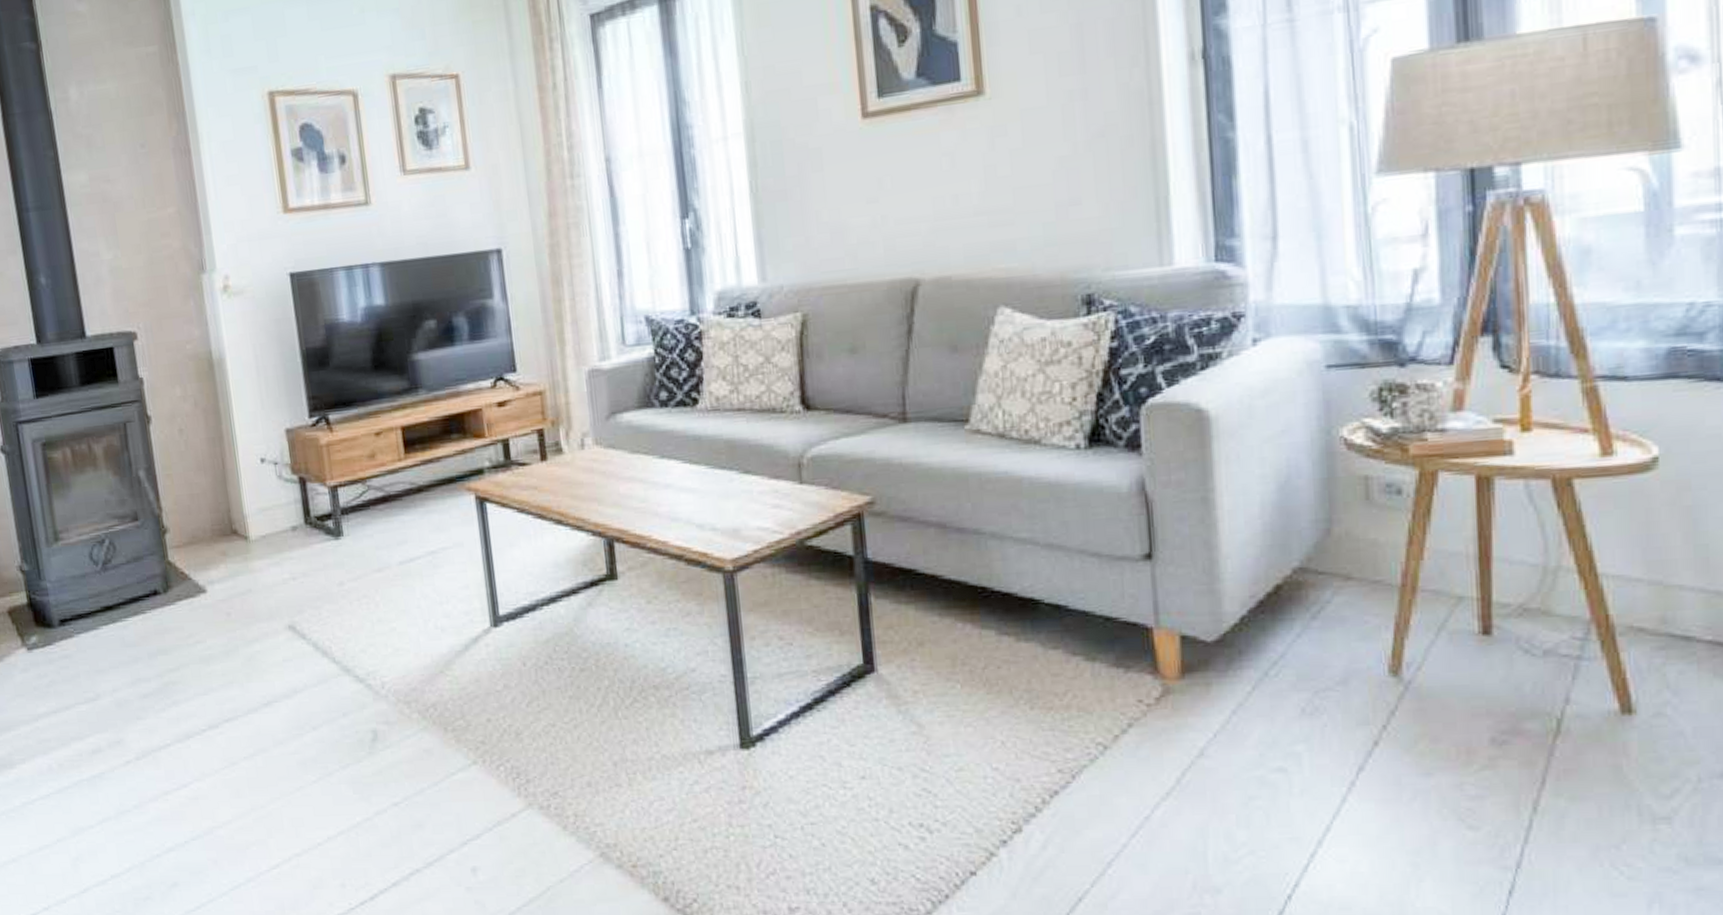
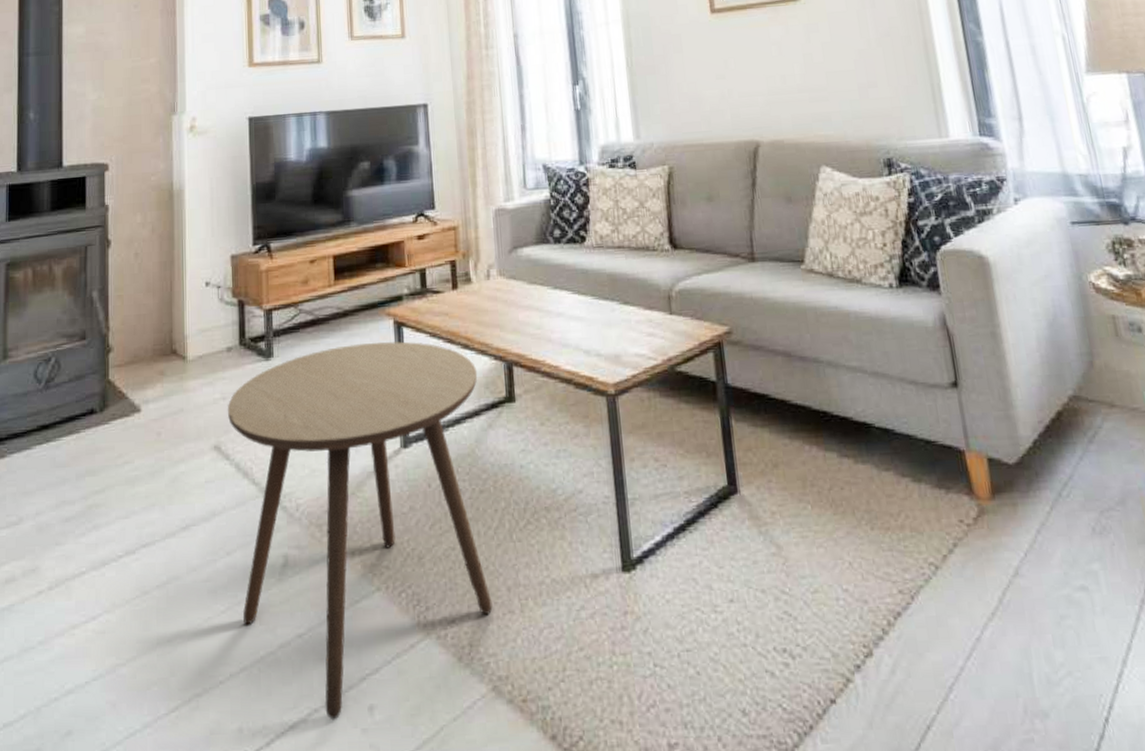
side table: none [298,518,598,879] -> present [227,341,493,721]

